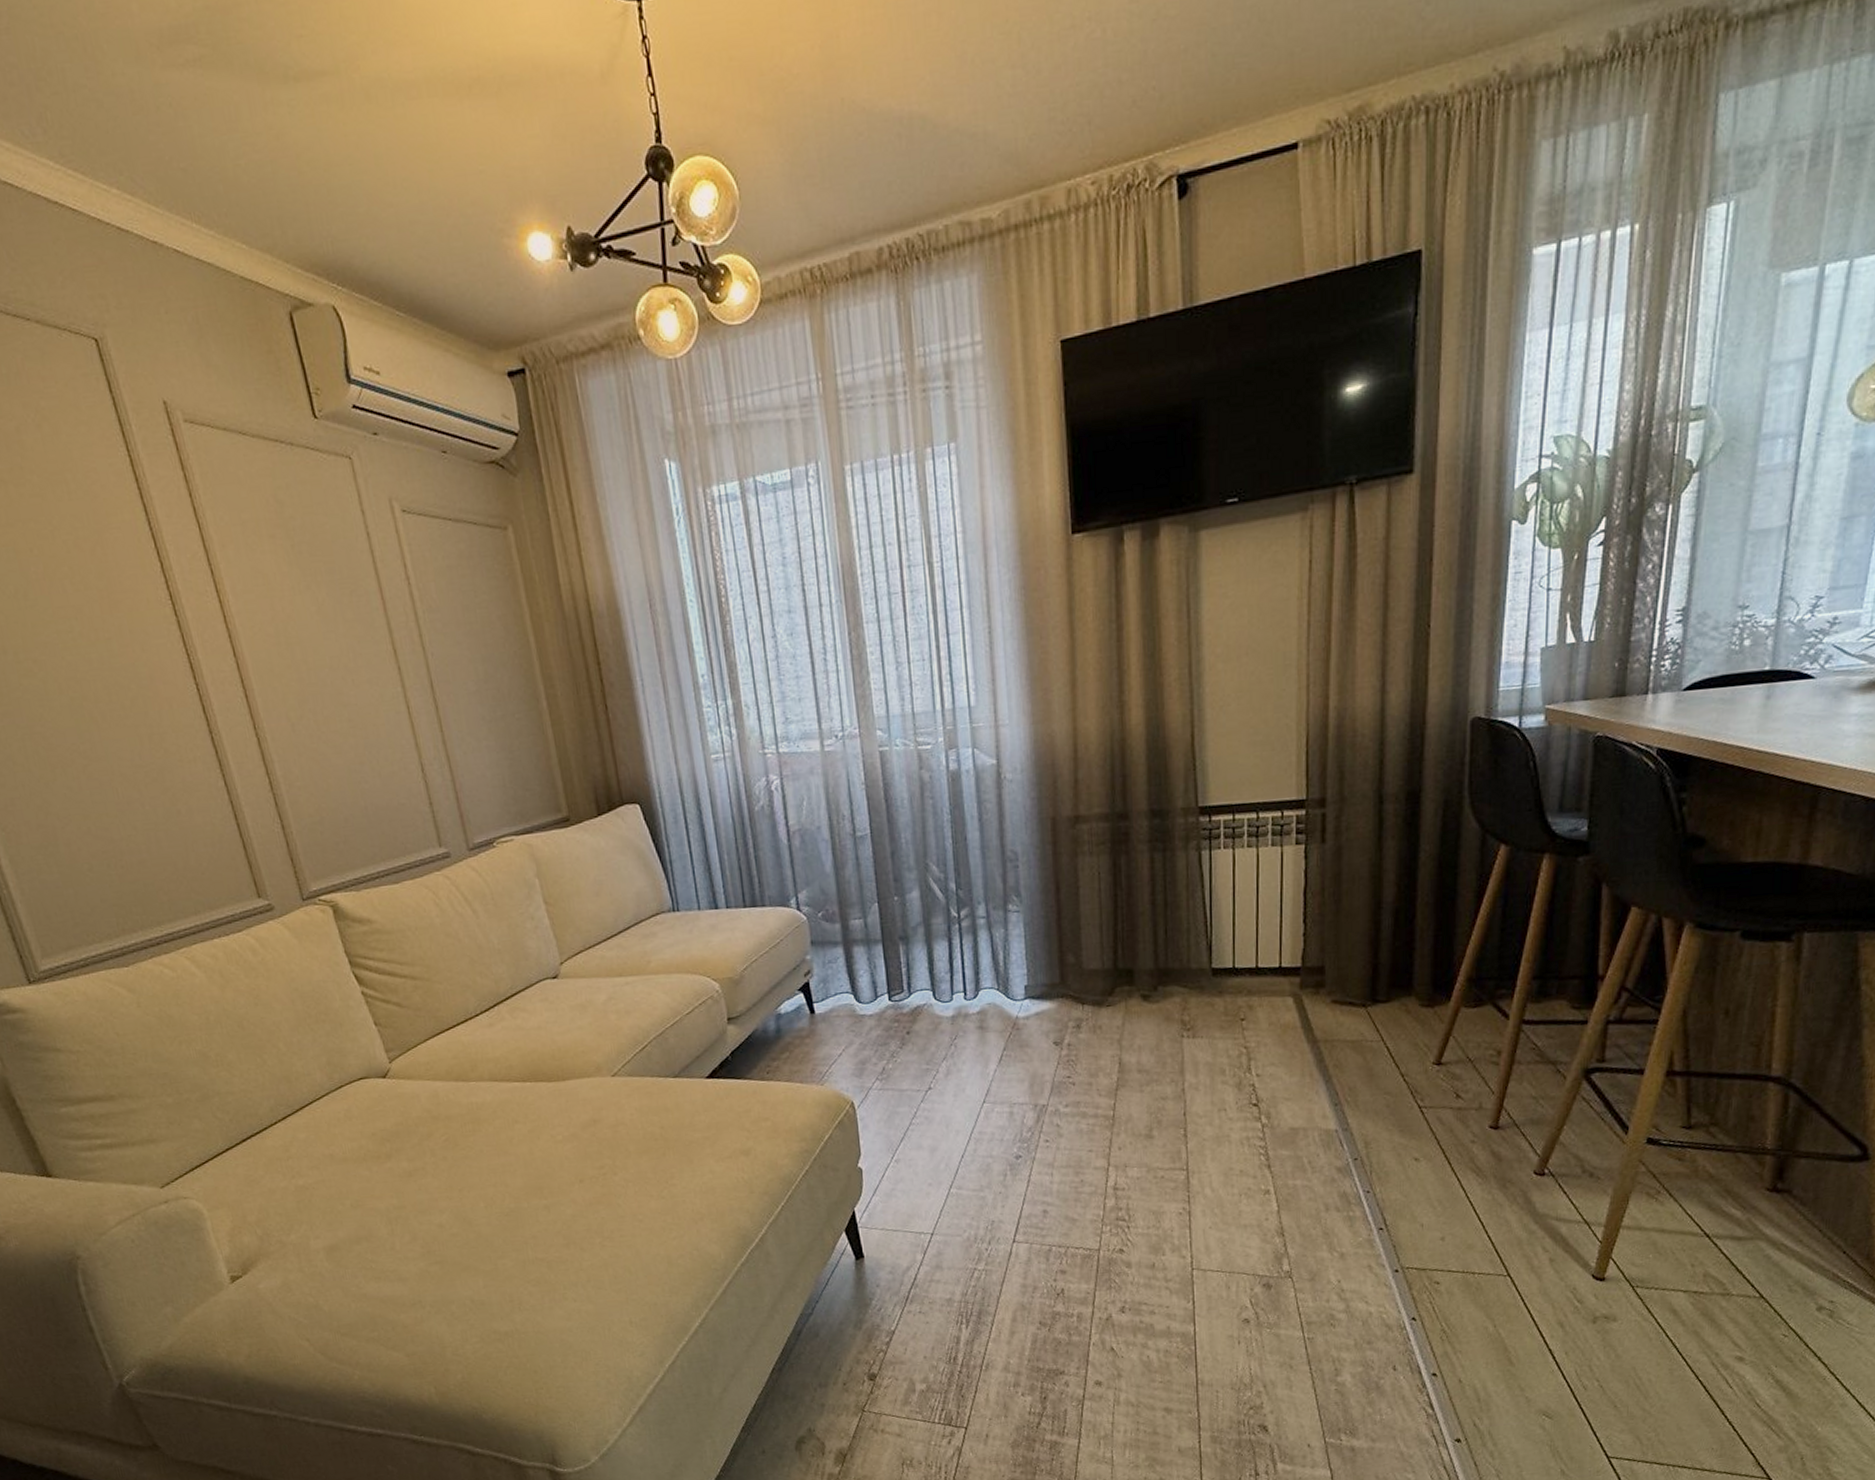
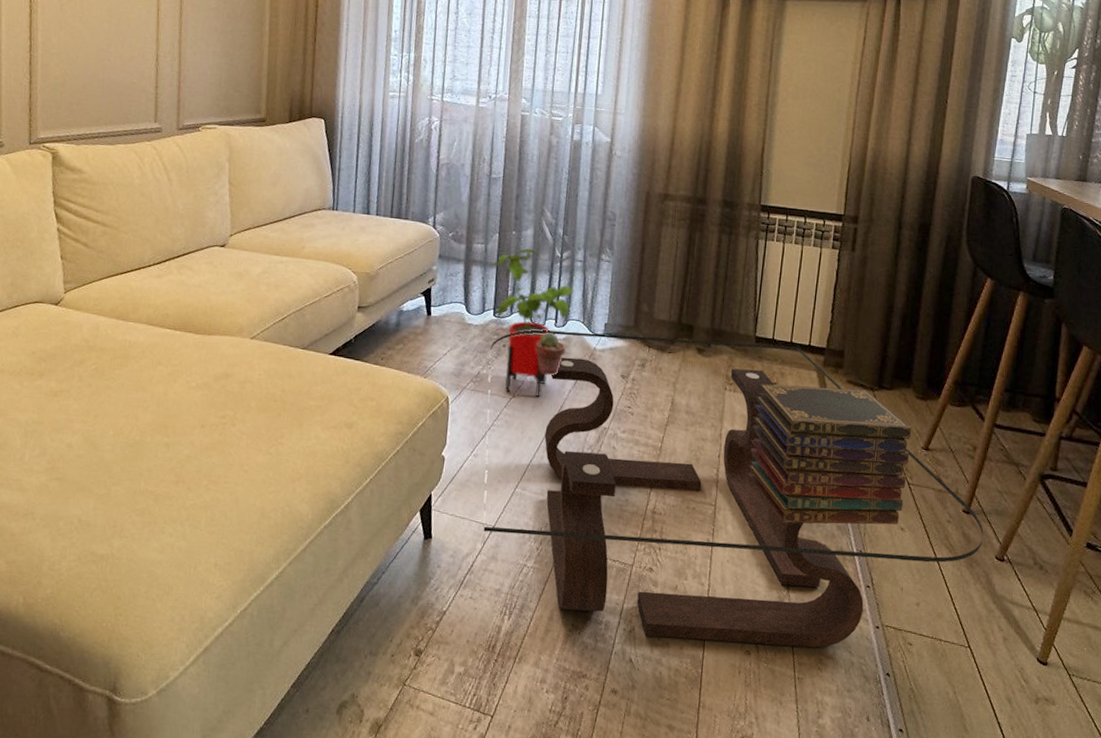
house plant: none [875,913,980,1085] -> present [491,248,574,398]
coffee table: none [892,971,1517,1321] -> present [483,329,984,648]
potted succulent: none [945,1007,983,1059] -> present [535,332,566,376]
book stack: none [1220,1007,1418,1176] -> present [747,384,912,525]

